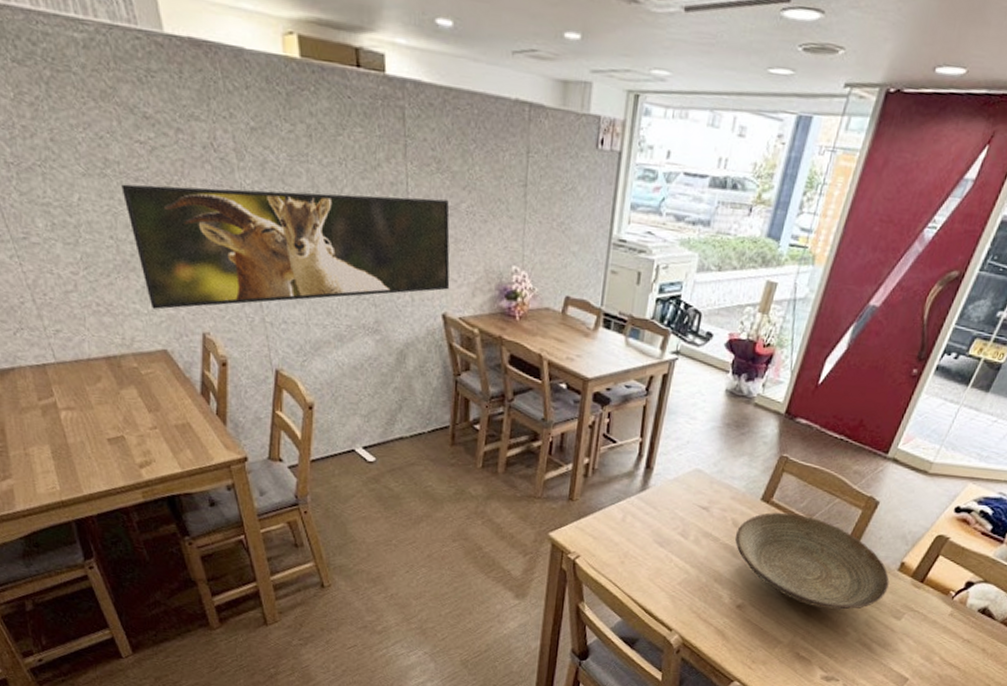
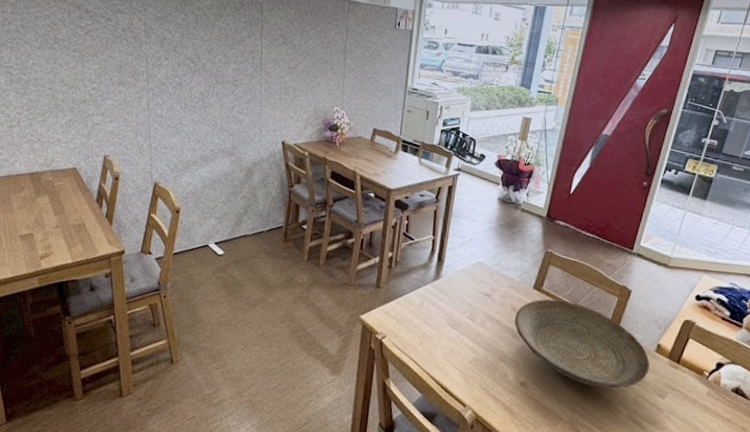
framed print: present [121,184,450,310] -> none [63,53,291,139]

